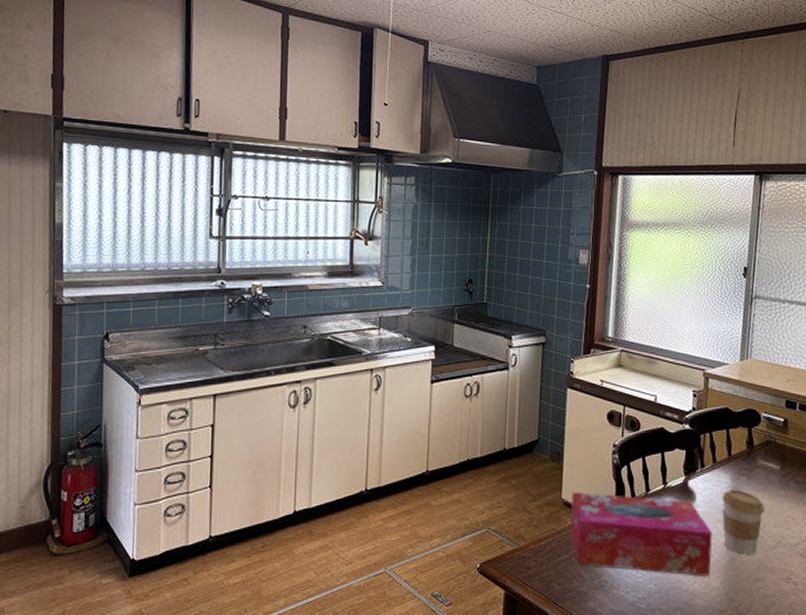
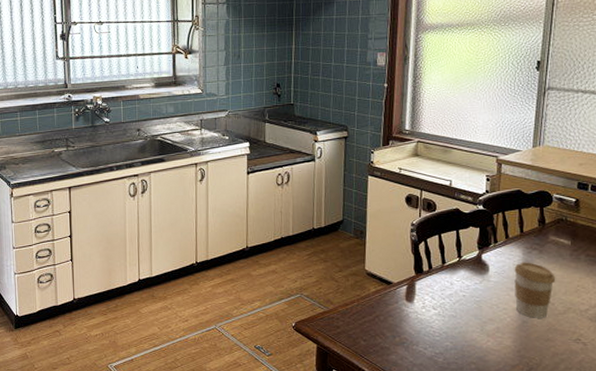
tissue box: present [570,491,712,576] -> none [373,264,505,336]

